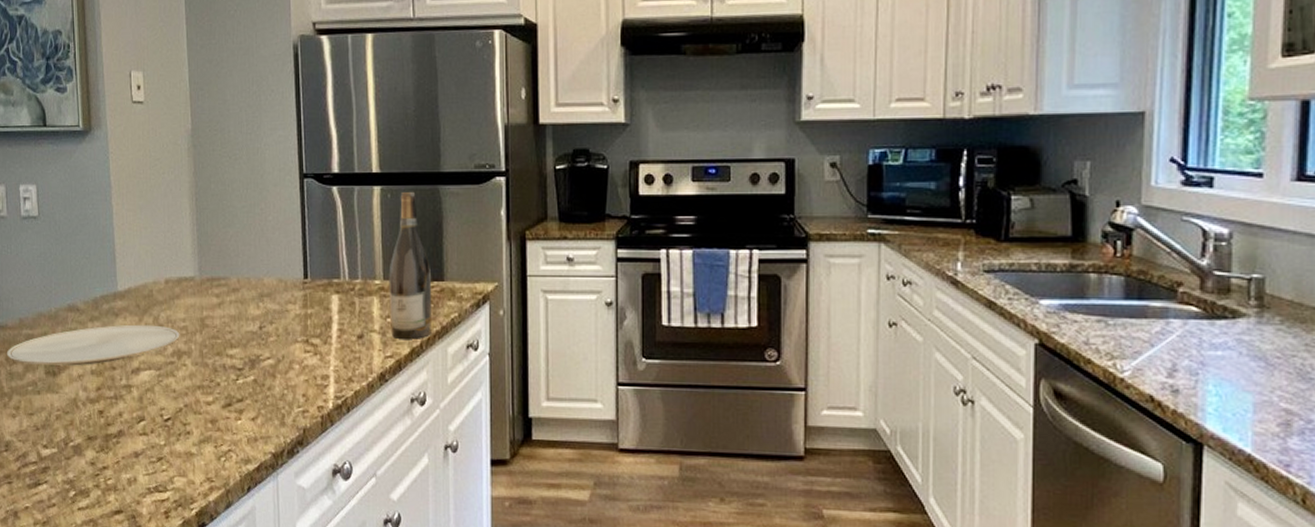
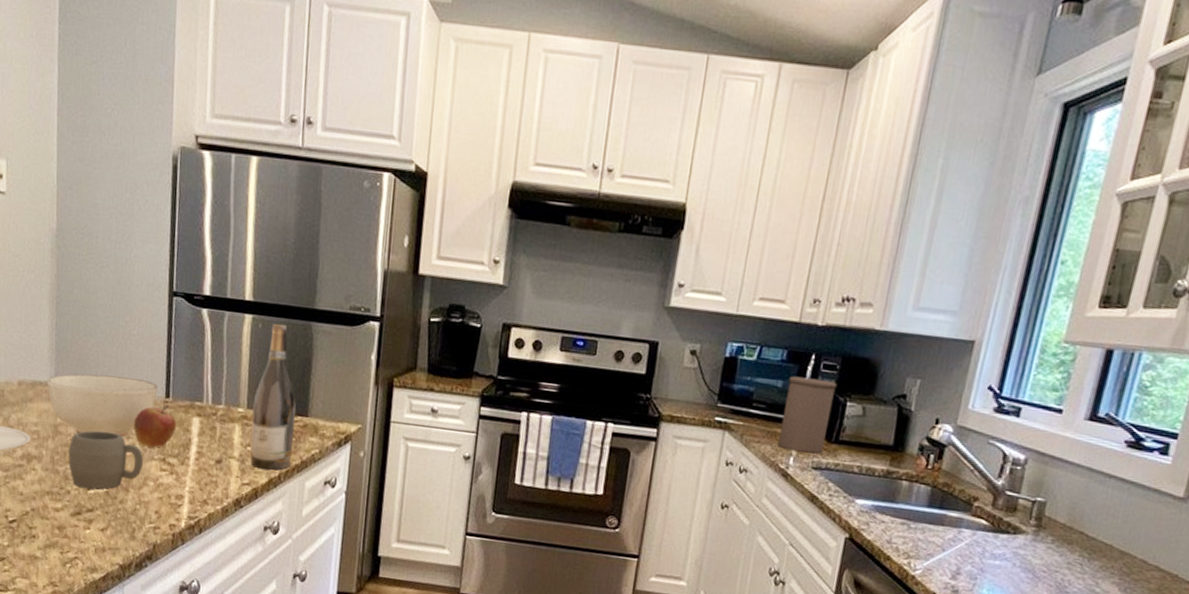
bowl: none [191,263,296,324] -> present [46,374,158,436]
mug: none [216,319,288,378] -> present [68,430,144,489]
fruit: none [275,285,317,330] -> present [133,404,177,448]
canister: none [941,175,997,255] -> present [778,376,837,454]

